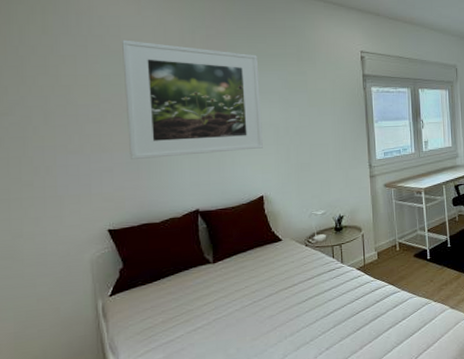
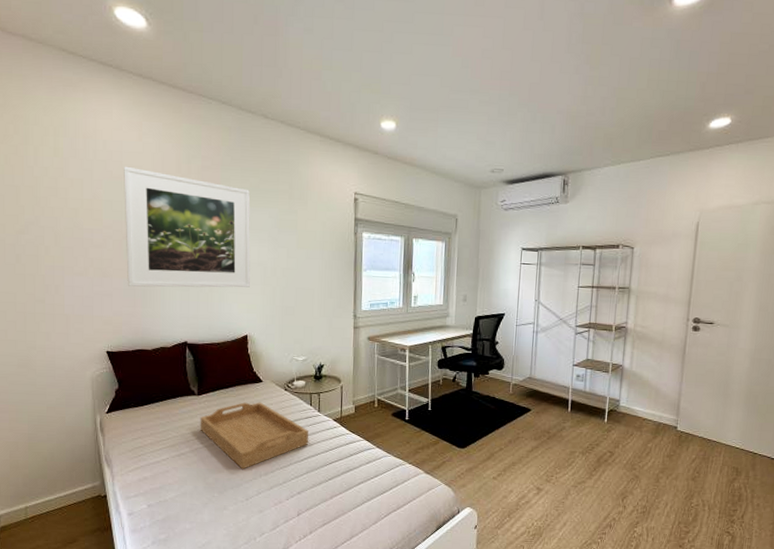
serving tray: none [216,261,334,334] -> present [200,402,309,469]

